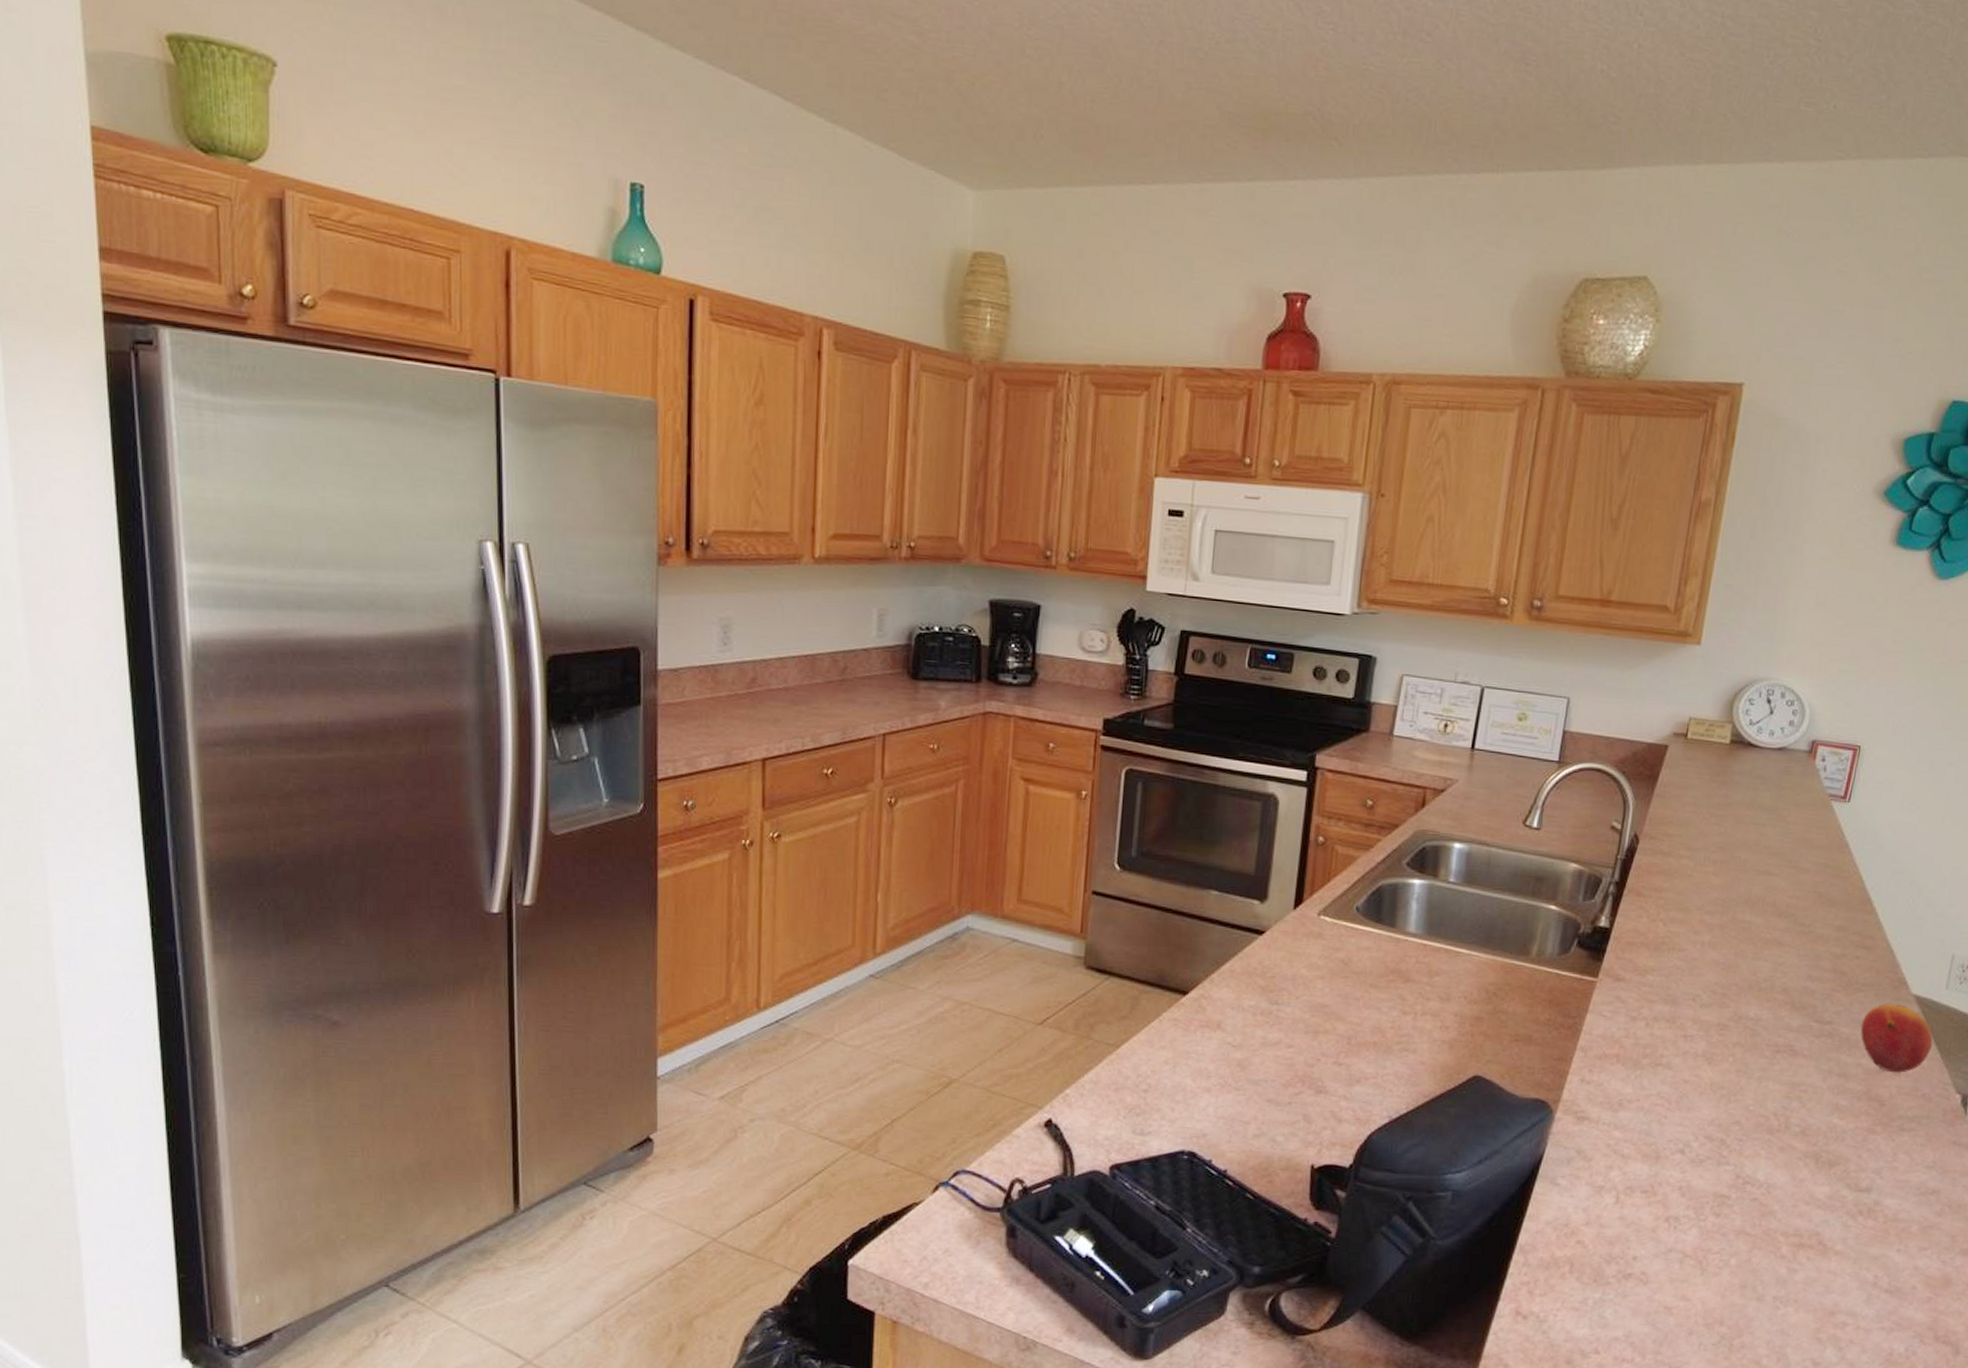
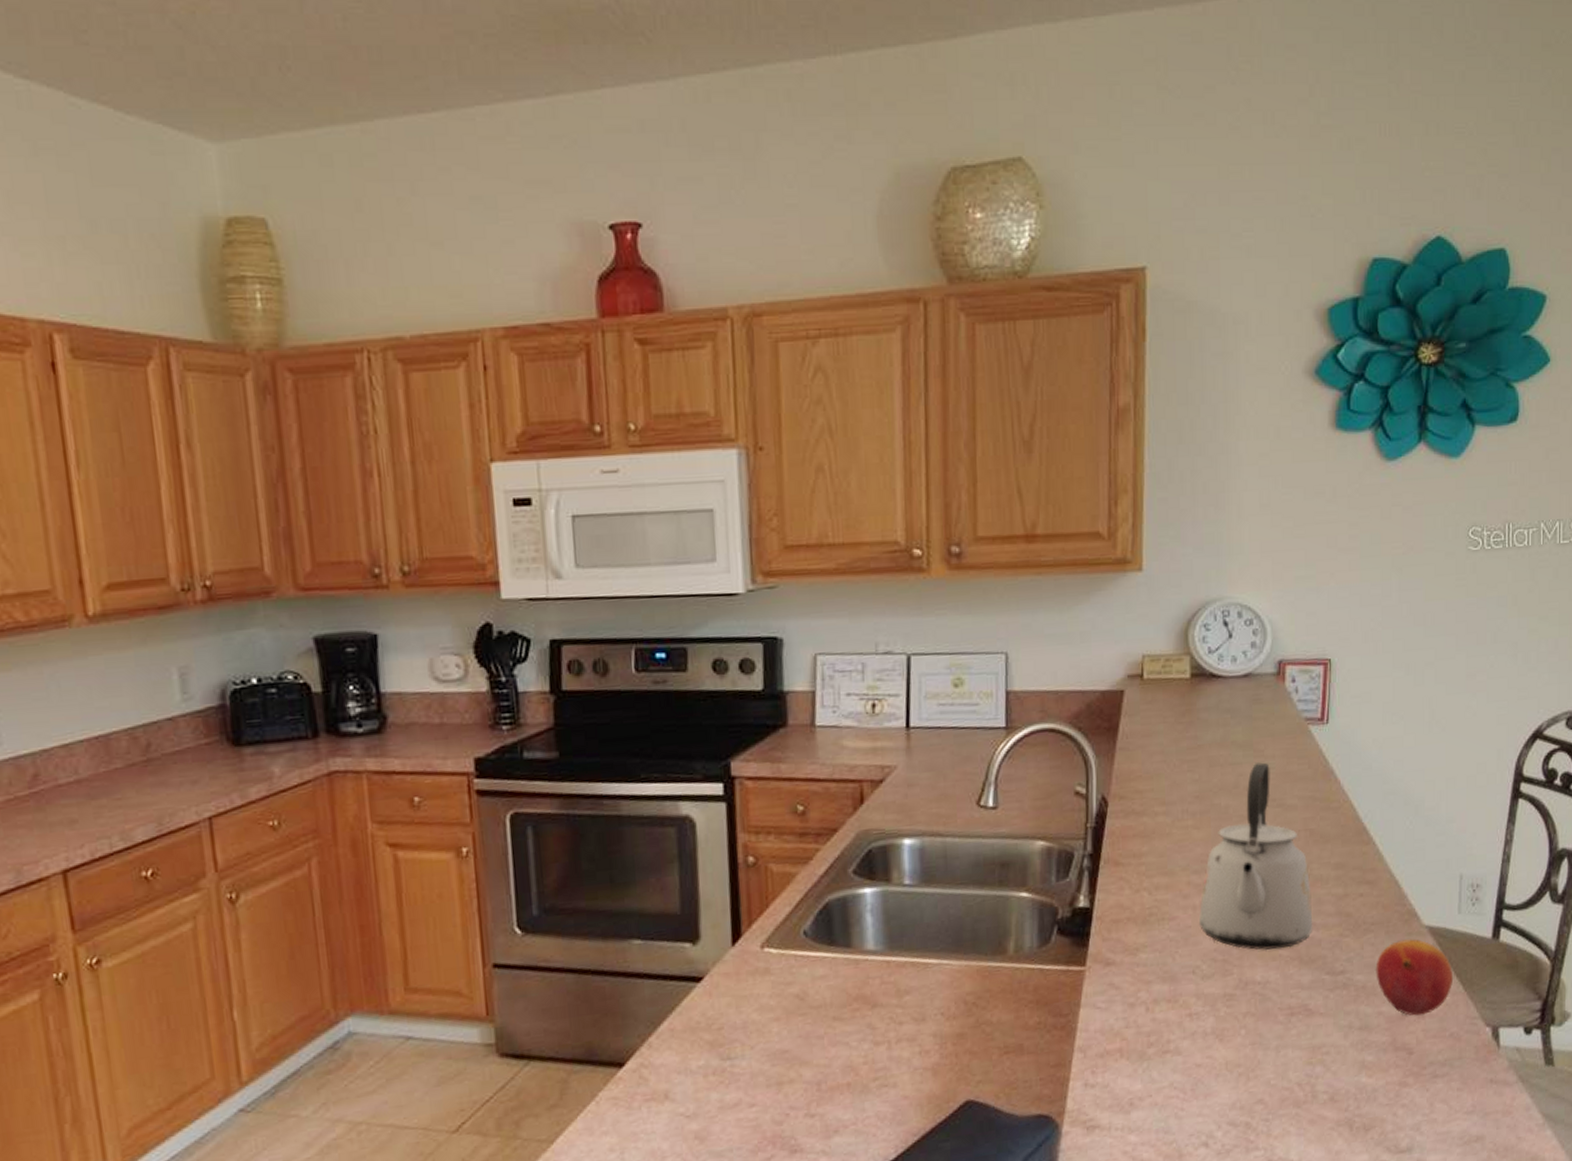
kettle: none [1704,826,1812,993] -> present [1198,762,1313,950]

